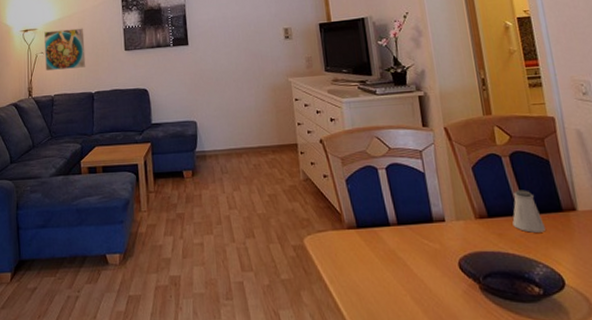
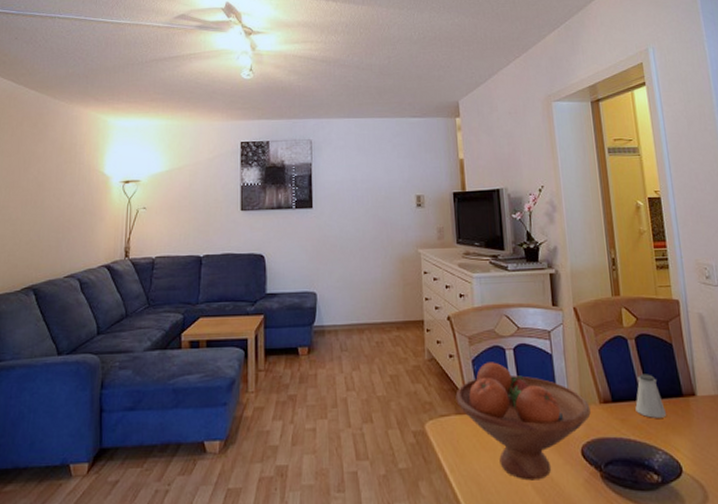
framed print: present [44,28,86,71] -> none [148,182,195,229]
fruit bowl: none [331,181,467,292] -> present [455,362,591,481]

